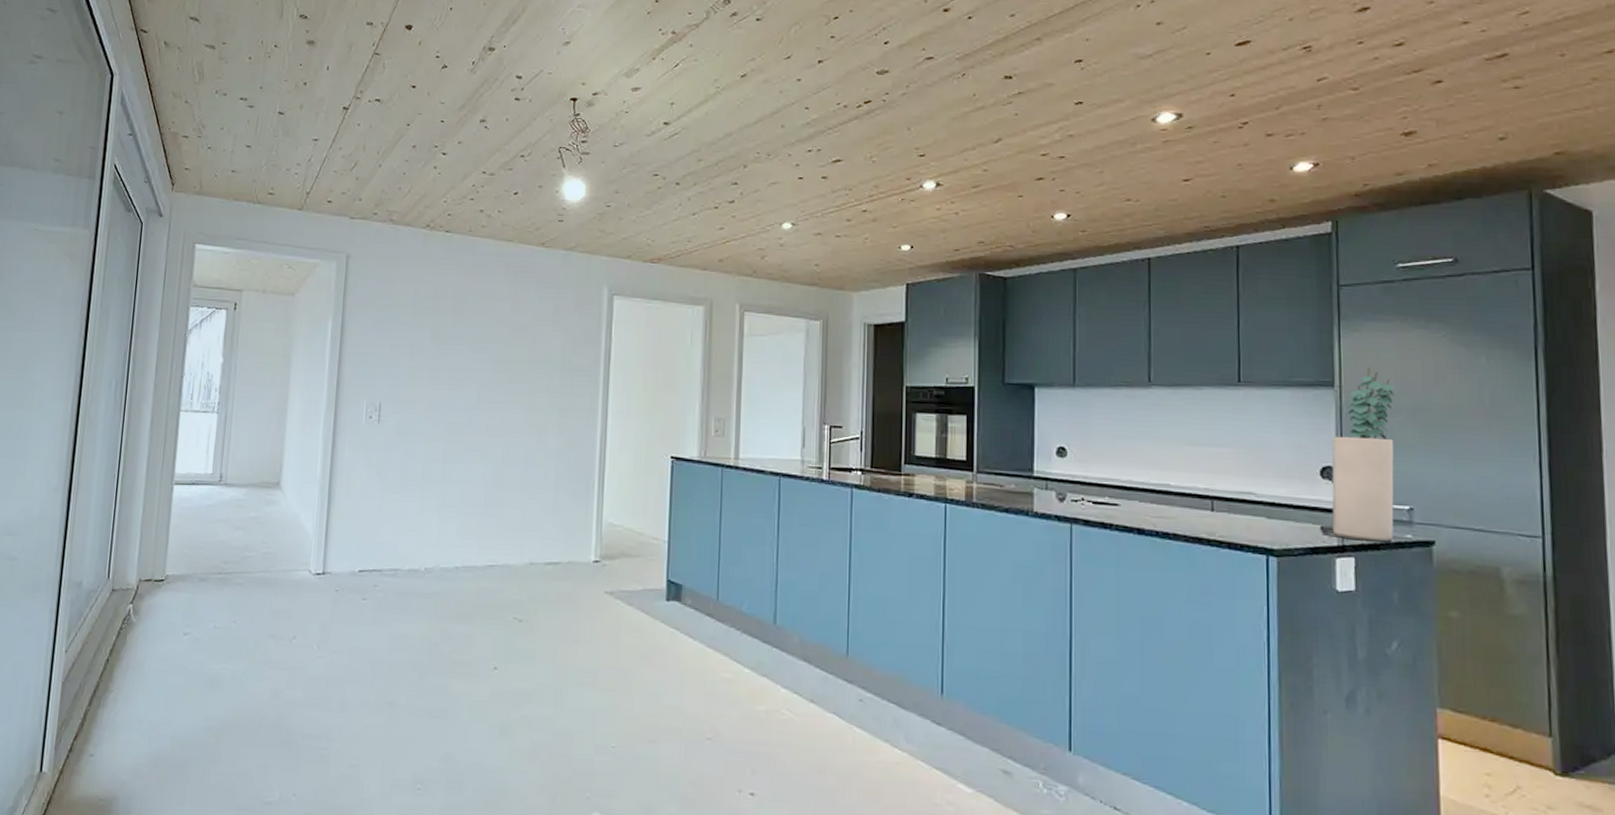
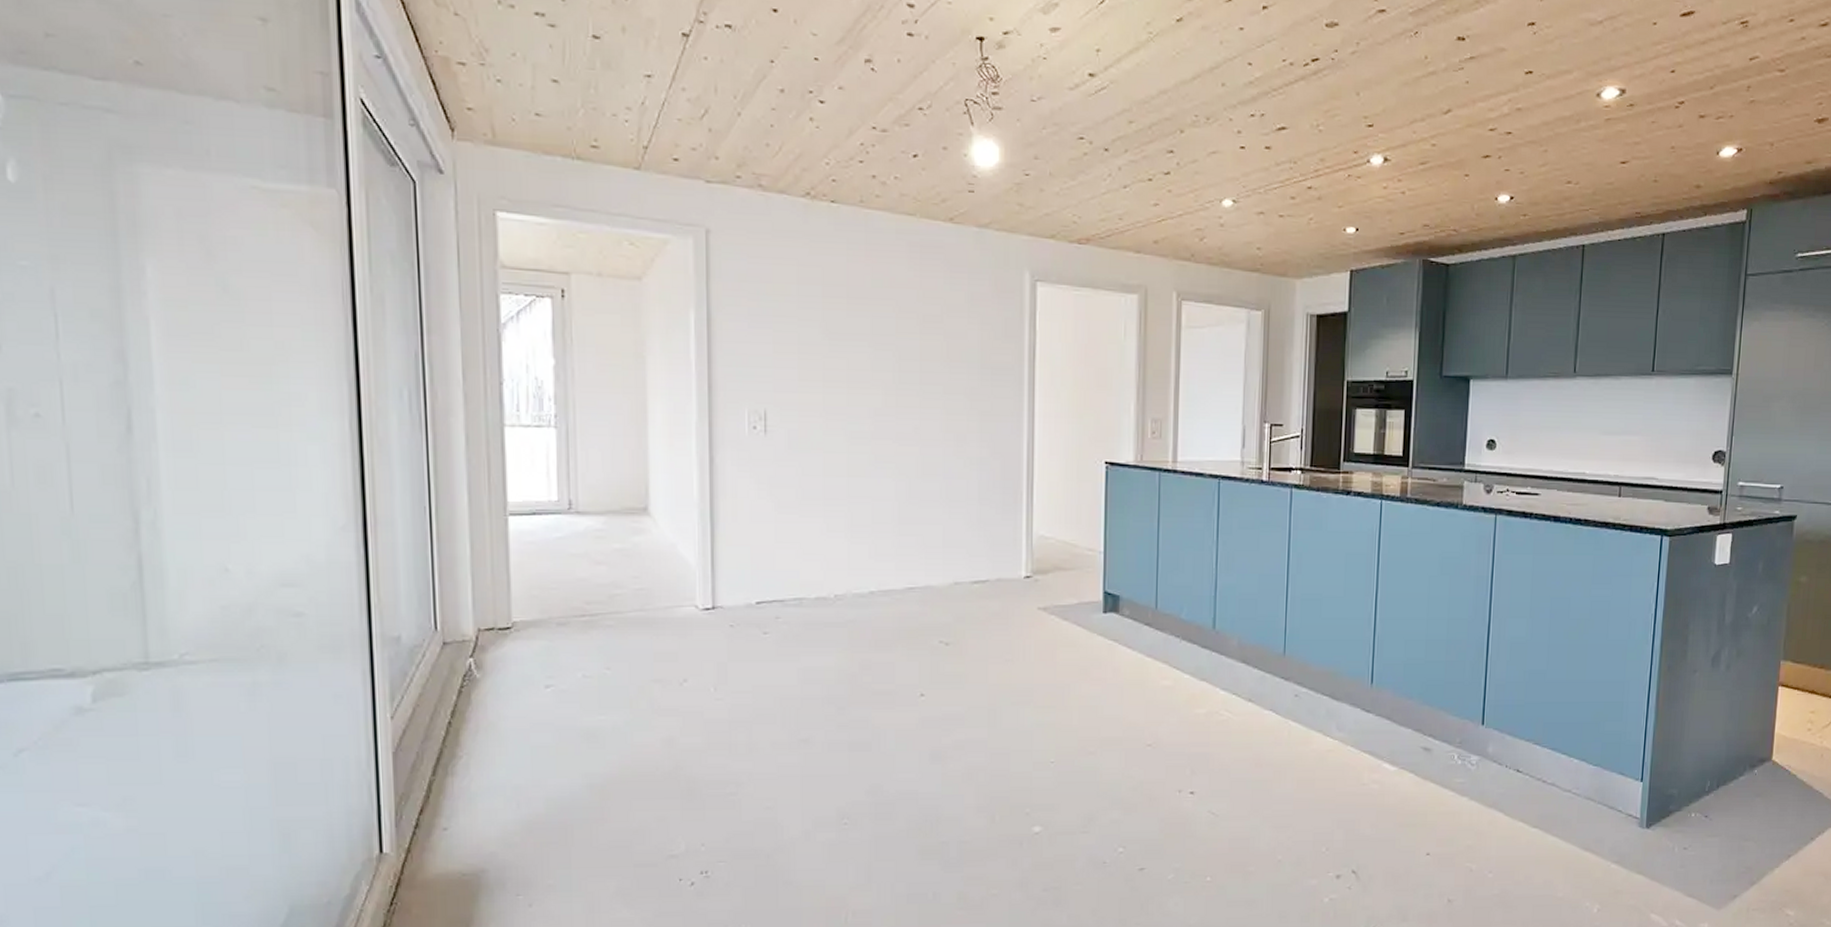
vase: present [1331,367,1395,542] -> none [1716,355,1780,518]

